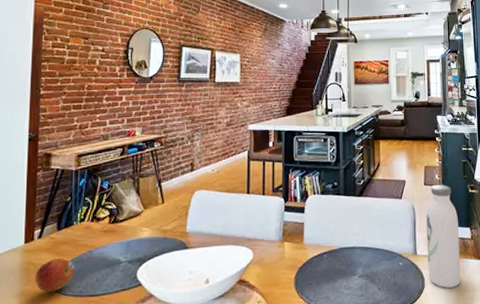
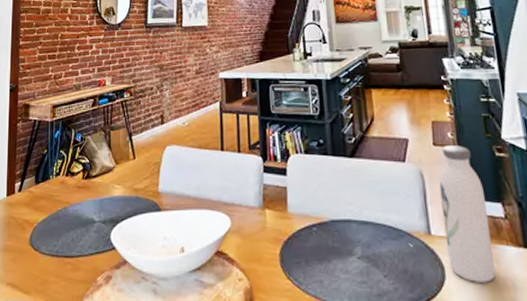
fruit: present [35,258,75,292] -> none [16,214,52,249]

